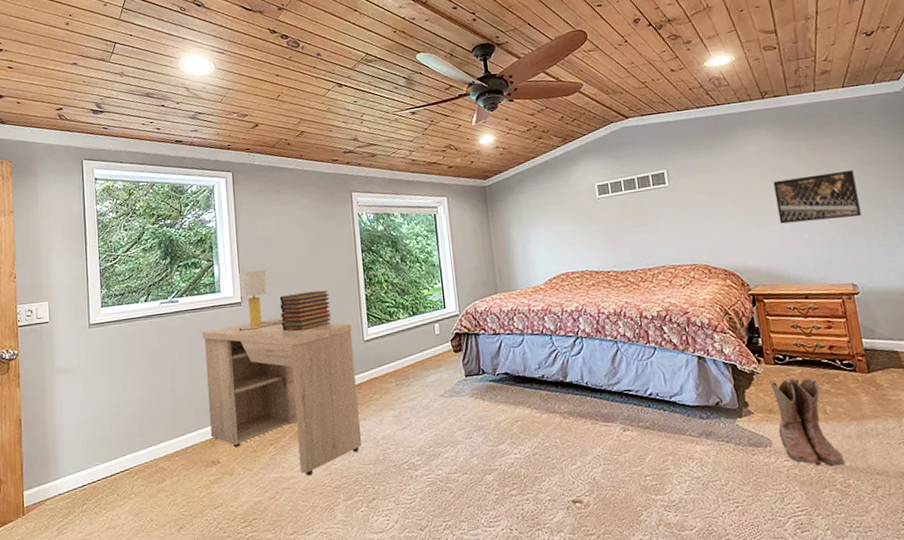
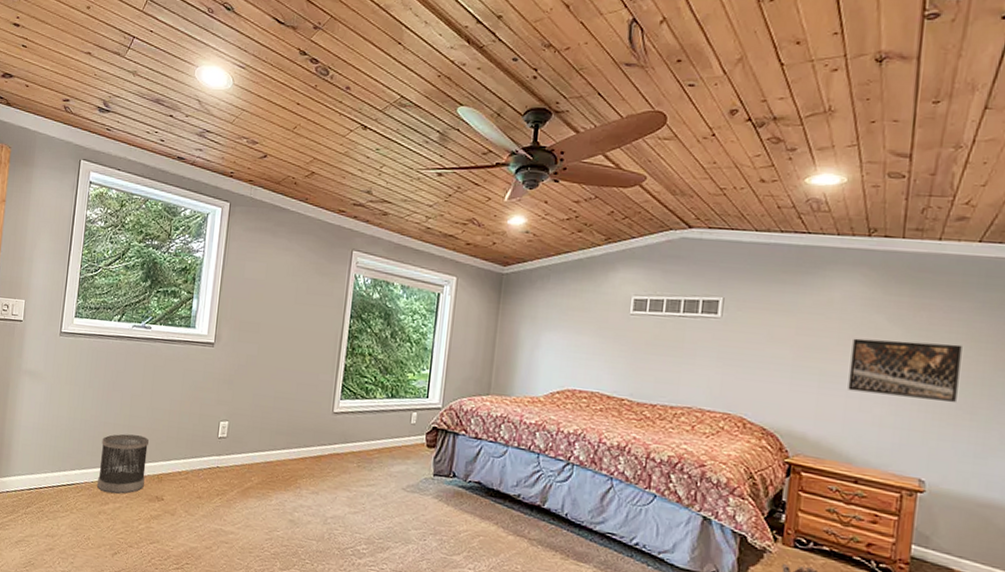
wastebasket: none [148,406,198,470] -> present [97,433,149,494]
desk: present [201,312,361,476] -> none [159,364,324,536]
table lamp: present [238,269,283,331] -> none [206,311,253,376]
book stack: present [279,290,331,332] -> none [251,346,307,388]

